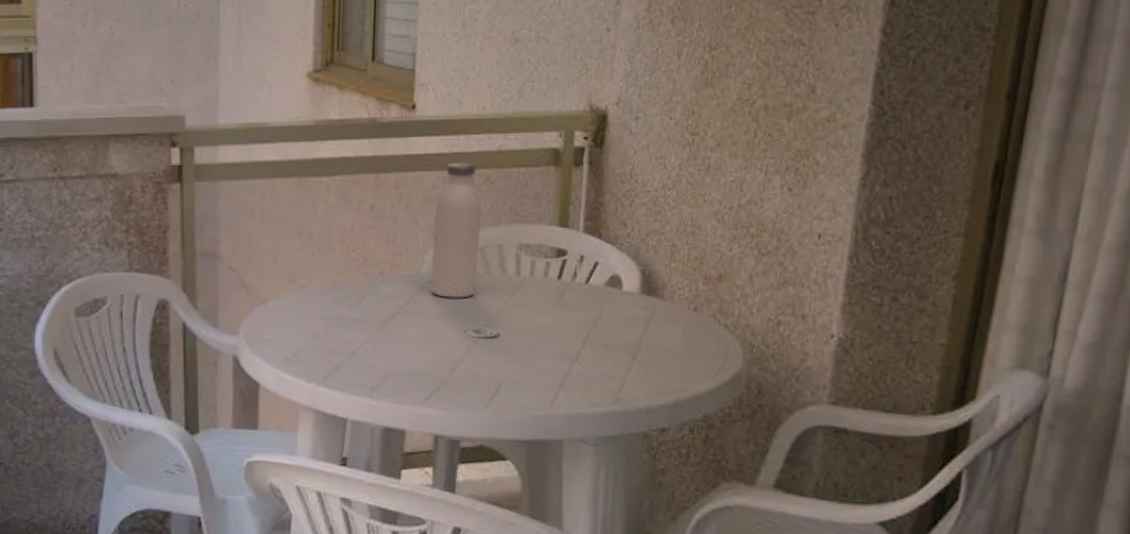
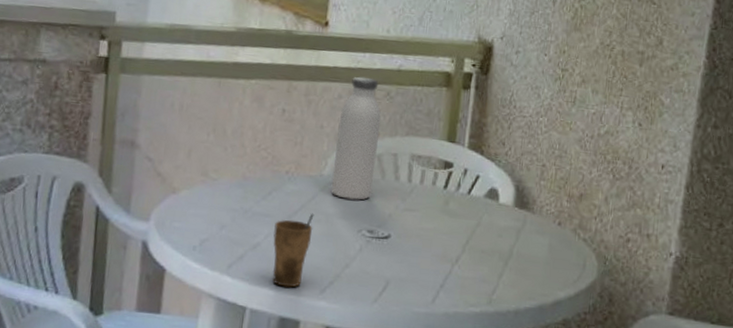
cup: none [371,315,414,396] -> present [272,213,314,288]

